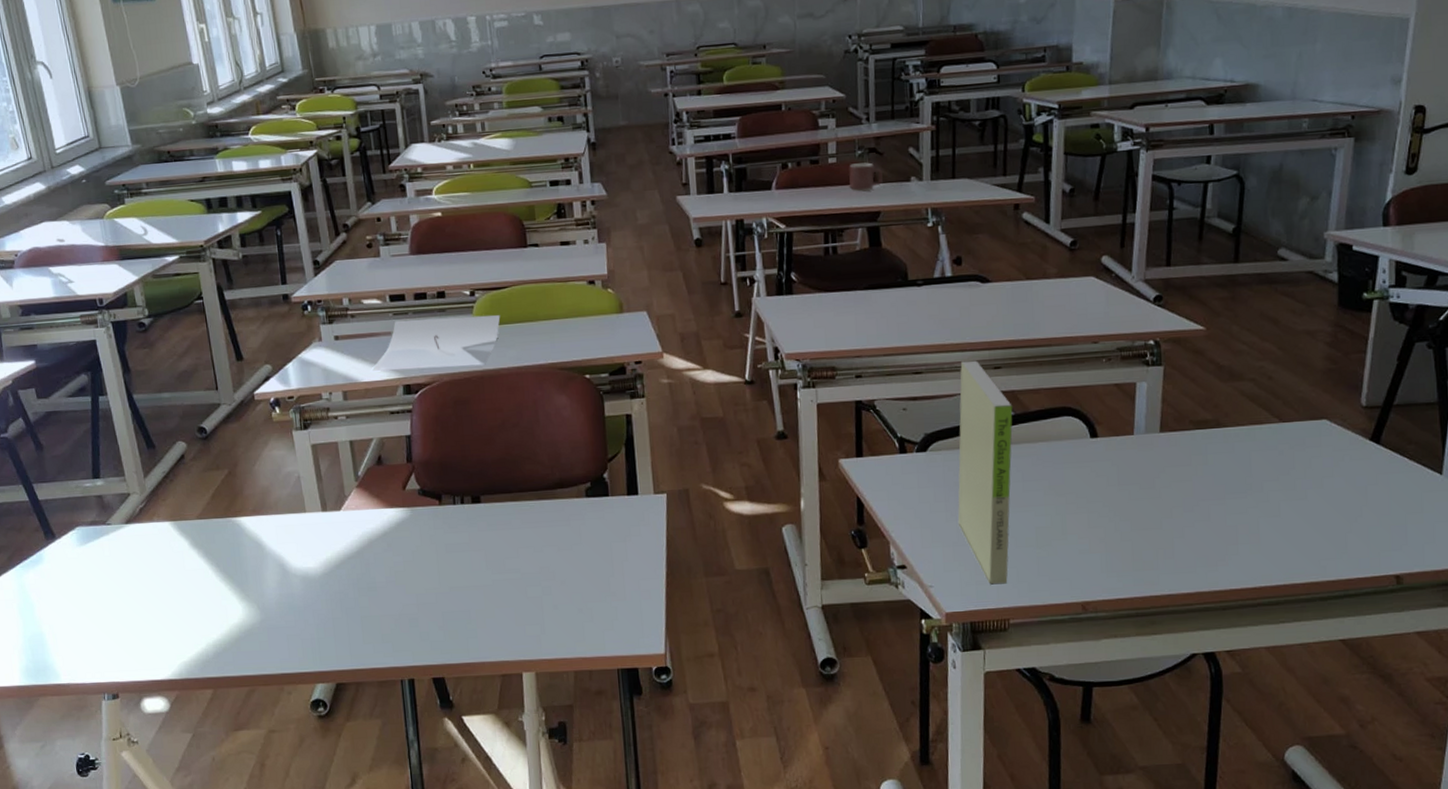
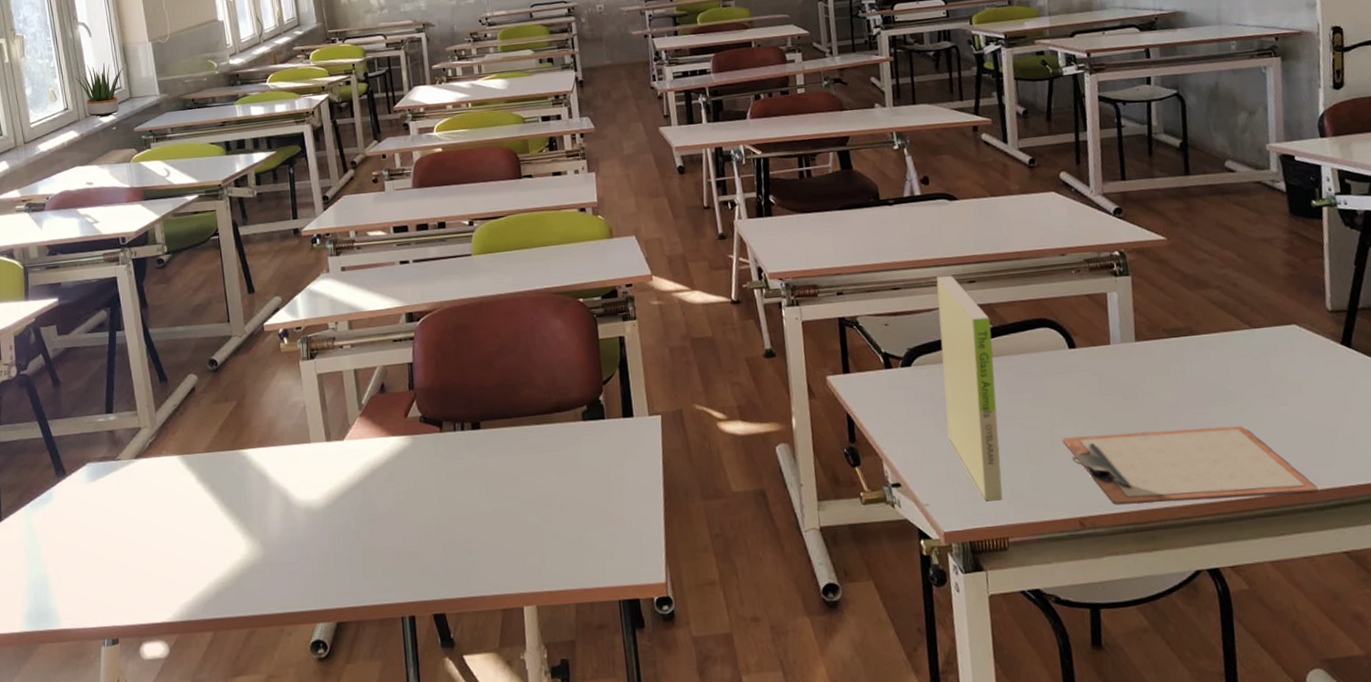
potted plant: none [36,108,90,168] -> present [74,63,123,117]
paper sheet: present [371,315,501,371] -> none [375,243,498,300]
mug: present [848,162,883,192] -> none [816,92,849,119]
clipboard: none [1073,517,1324,591] -> present [1062,425,1318,505]

